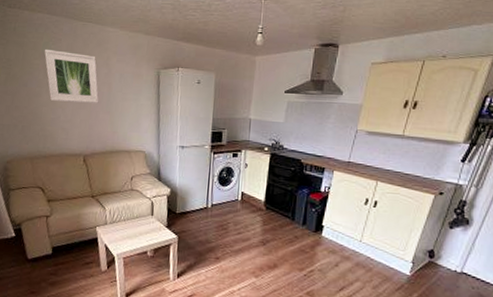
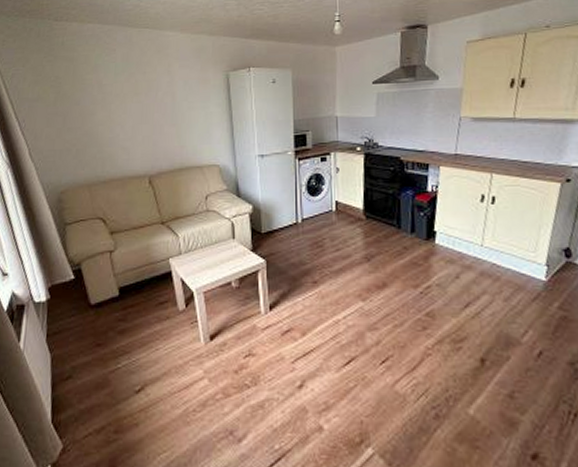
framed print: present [44,48,99,103] -> none [97,61,163,118]

